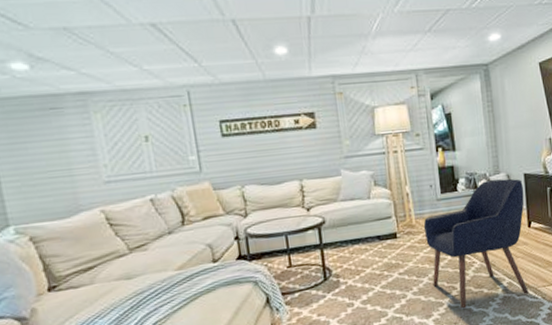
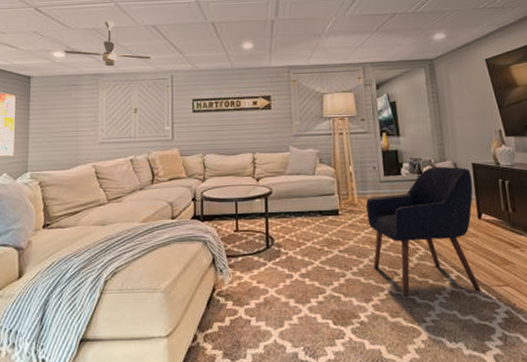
ceiling fan: none [25,16,157,82] -> present [64,20,152,67]

